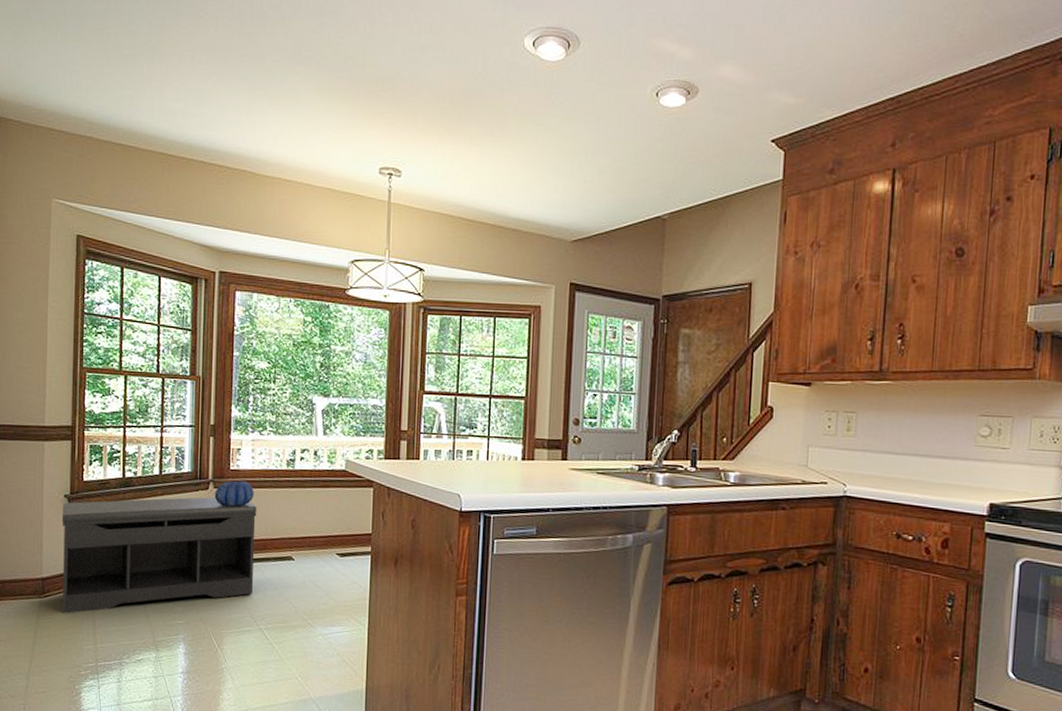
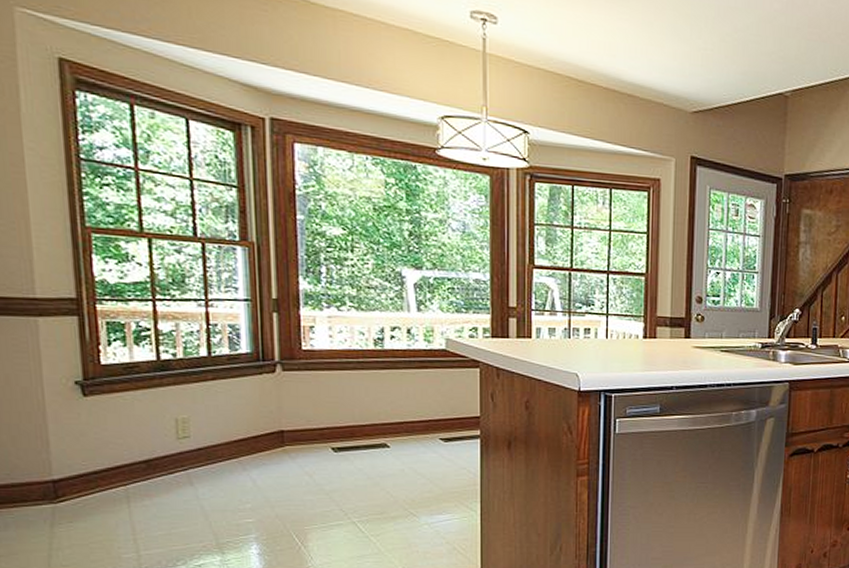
bench: present [61,496,257,614] -> none [72,380,342,520]
decorative bowl: present [214,480,254,507] -> none [283,362,335,392]

